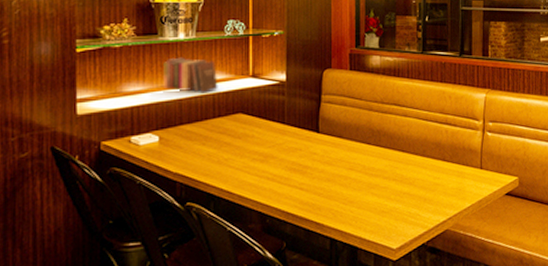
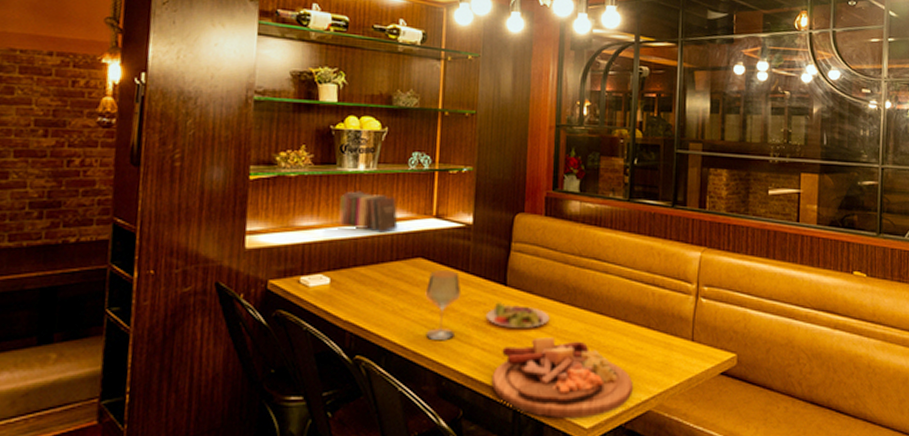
wine glass: none [246,123,279,184] -> present [425,271,462,340]
salad plate: none [303,147,358,170] -> present [487,302,550,329]
food platter: none [310,174,432,243] -> present [491,337,633,419]

